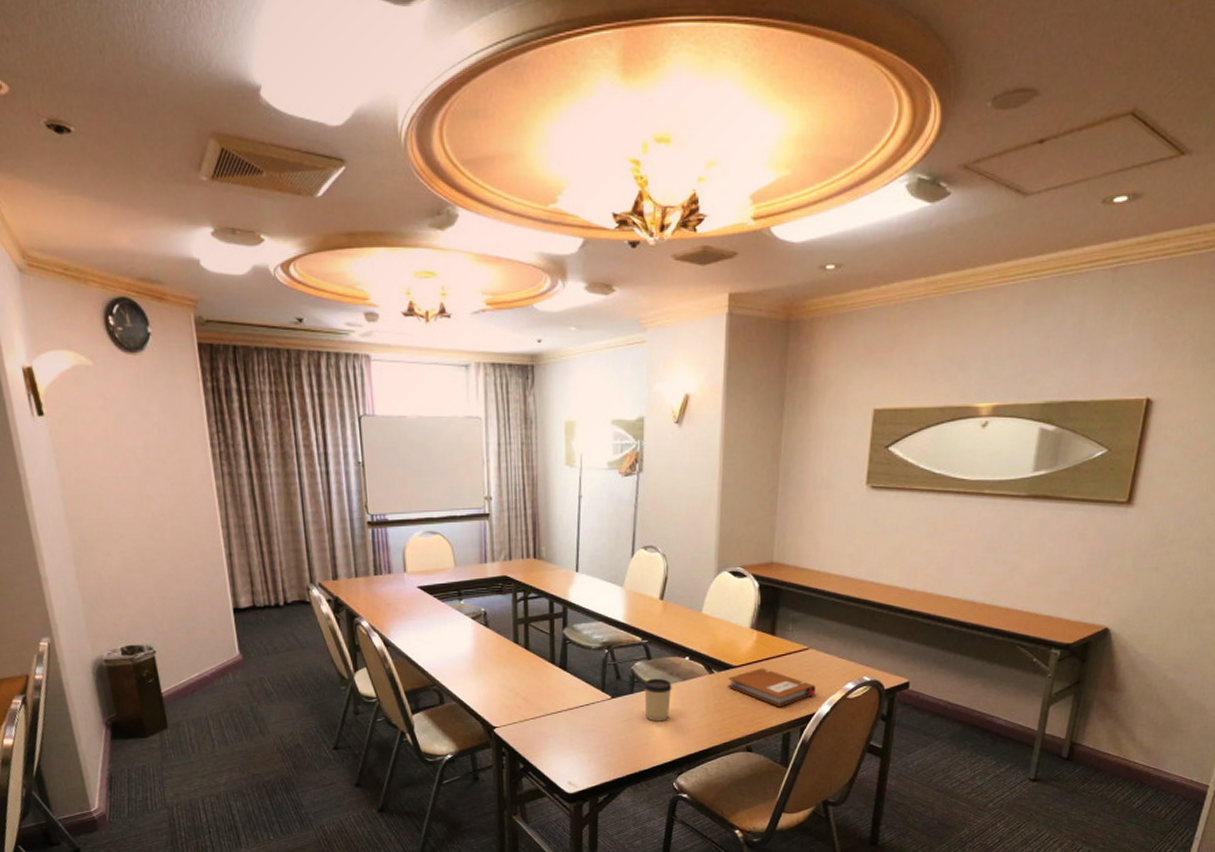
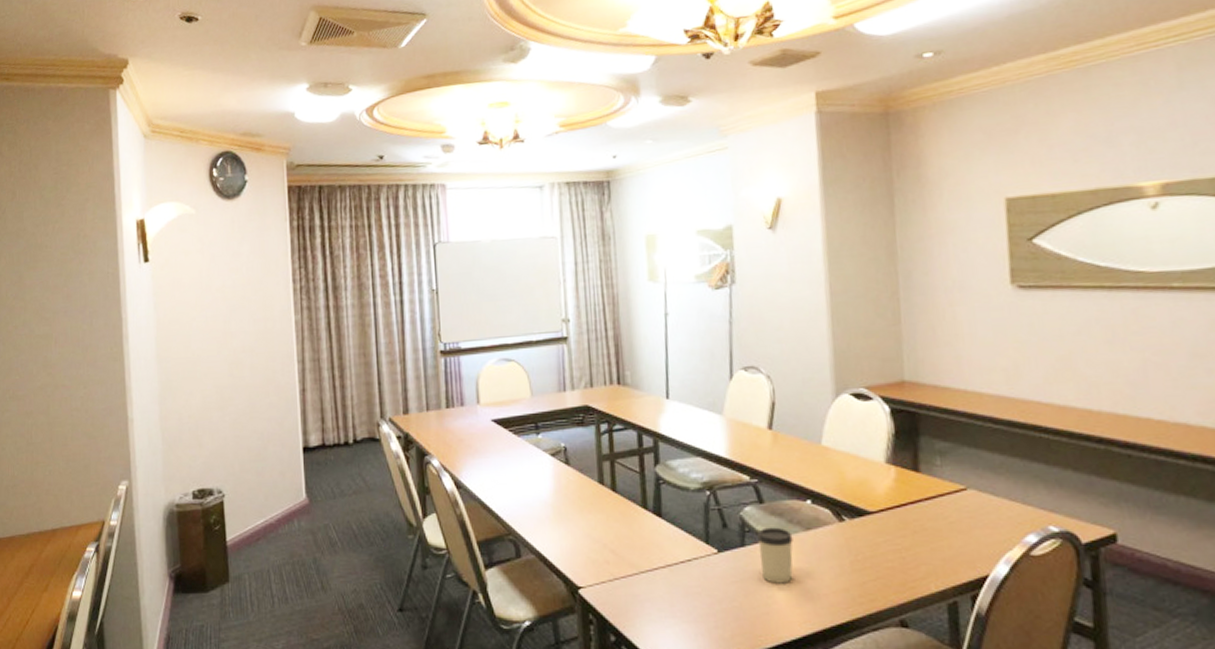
notebook: present [728,668,816,707] -> none [864,514,985,567]

